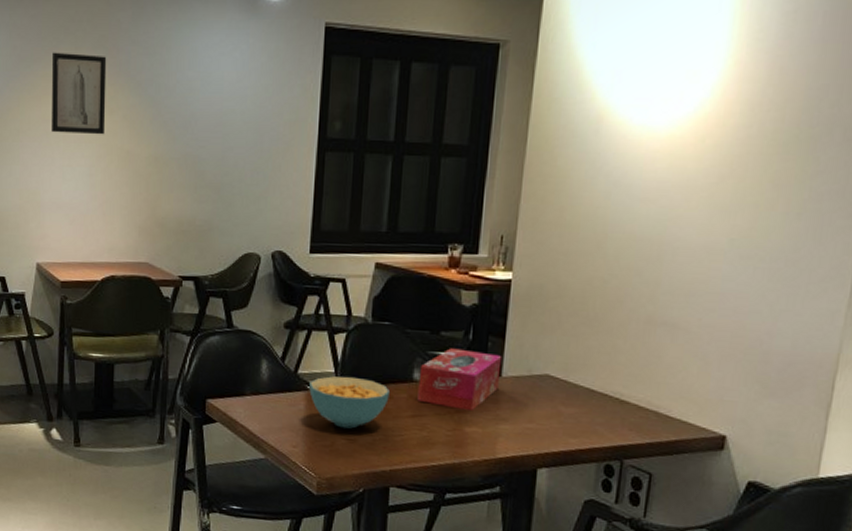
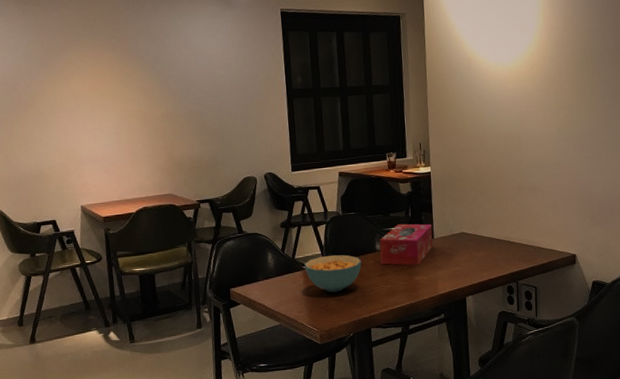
wall art: present [51,52,107,135] -> none [74,43,125,105]

